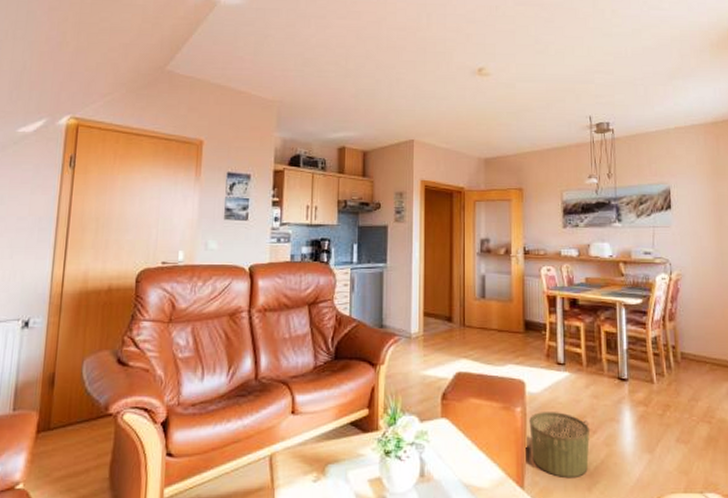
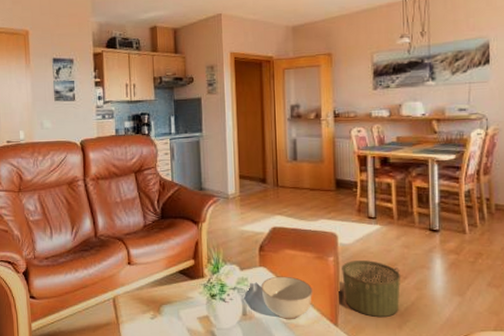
bowl: none [442,429,497,481] -> present [261,276,312,319]

